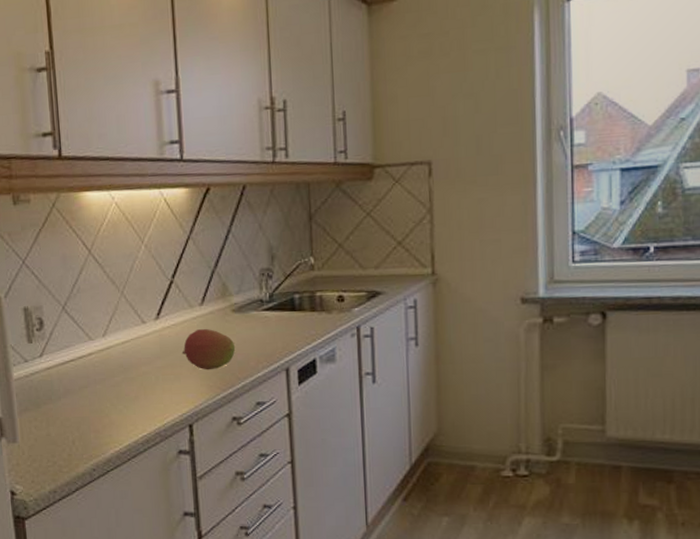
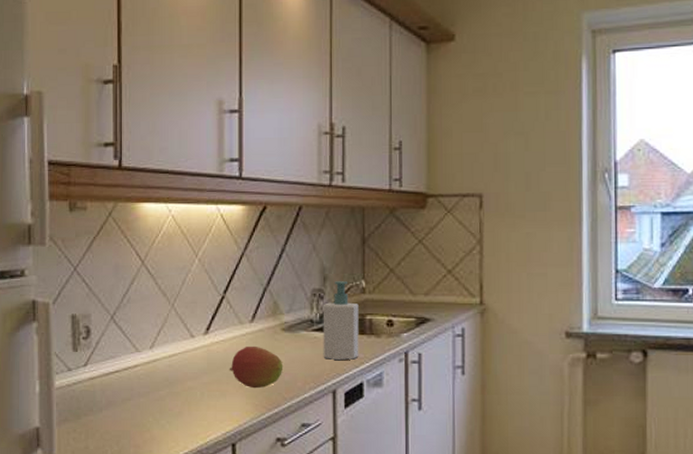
soap bottle: none [272,259,311,338] -> present [323,281,359,360]

